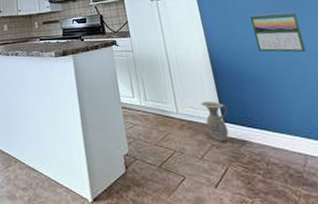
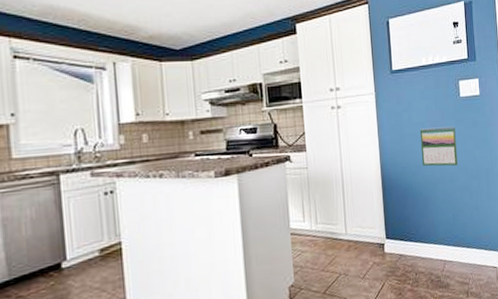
ceramic jug: present [200,102,229,142] -> none [368,219,391,259]

